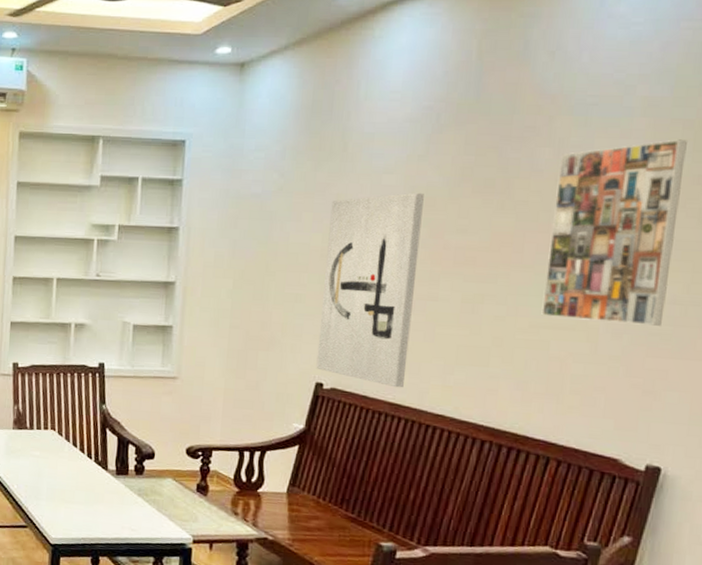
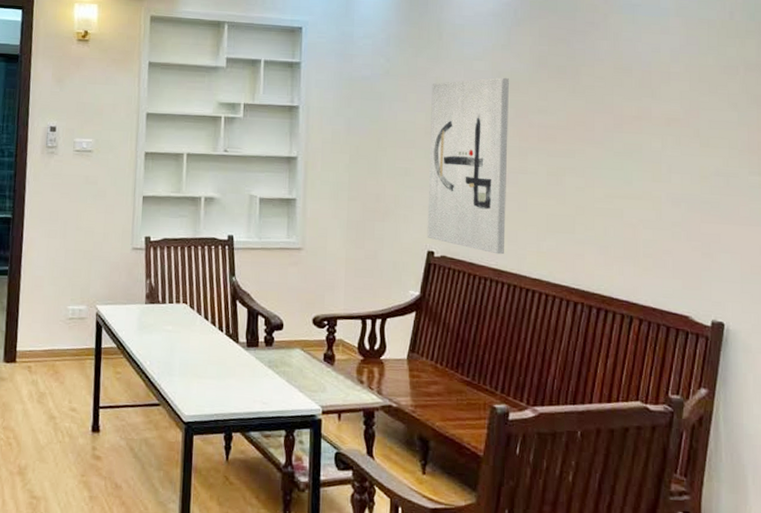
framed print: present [541,139,687,326] -> none [614,36,713,195]

